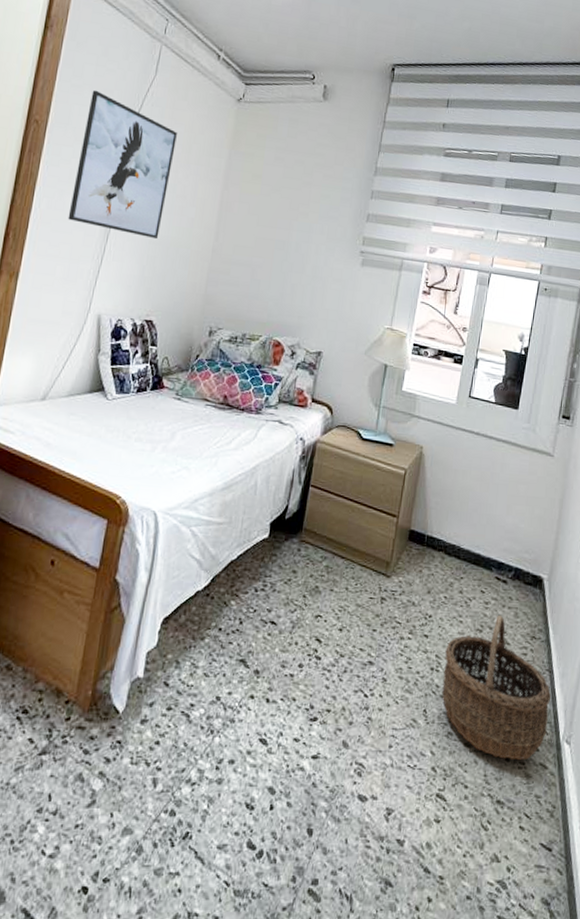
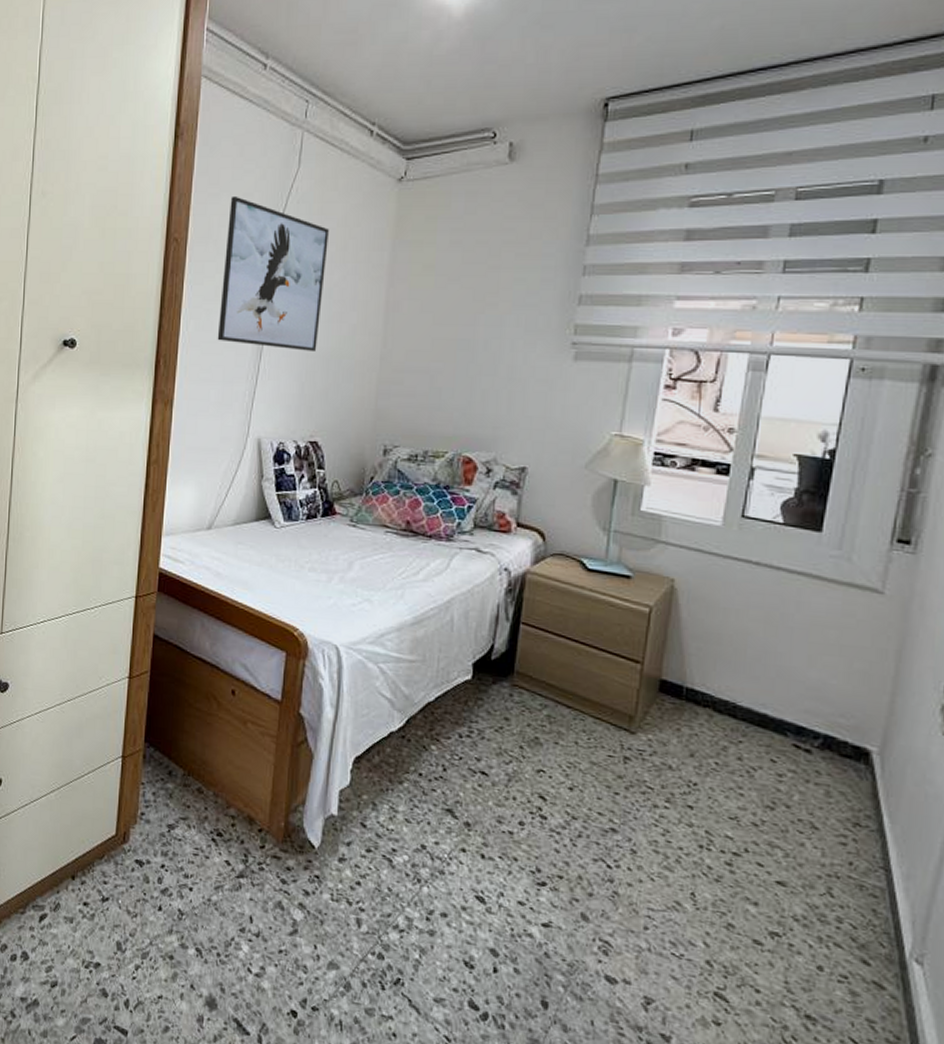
wicker basket: present [442,614,551,760] -> none [717,791,888,974]

